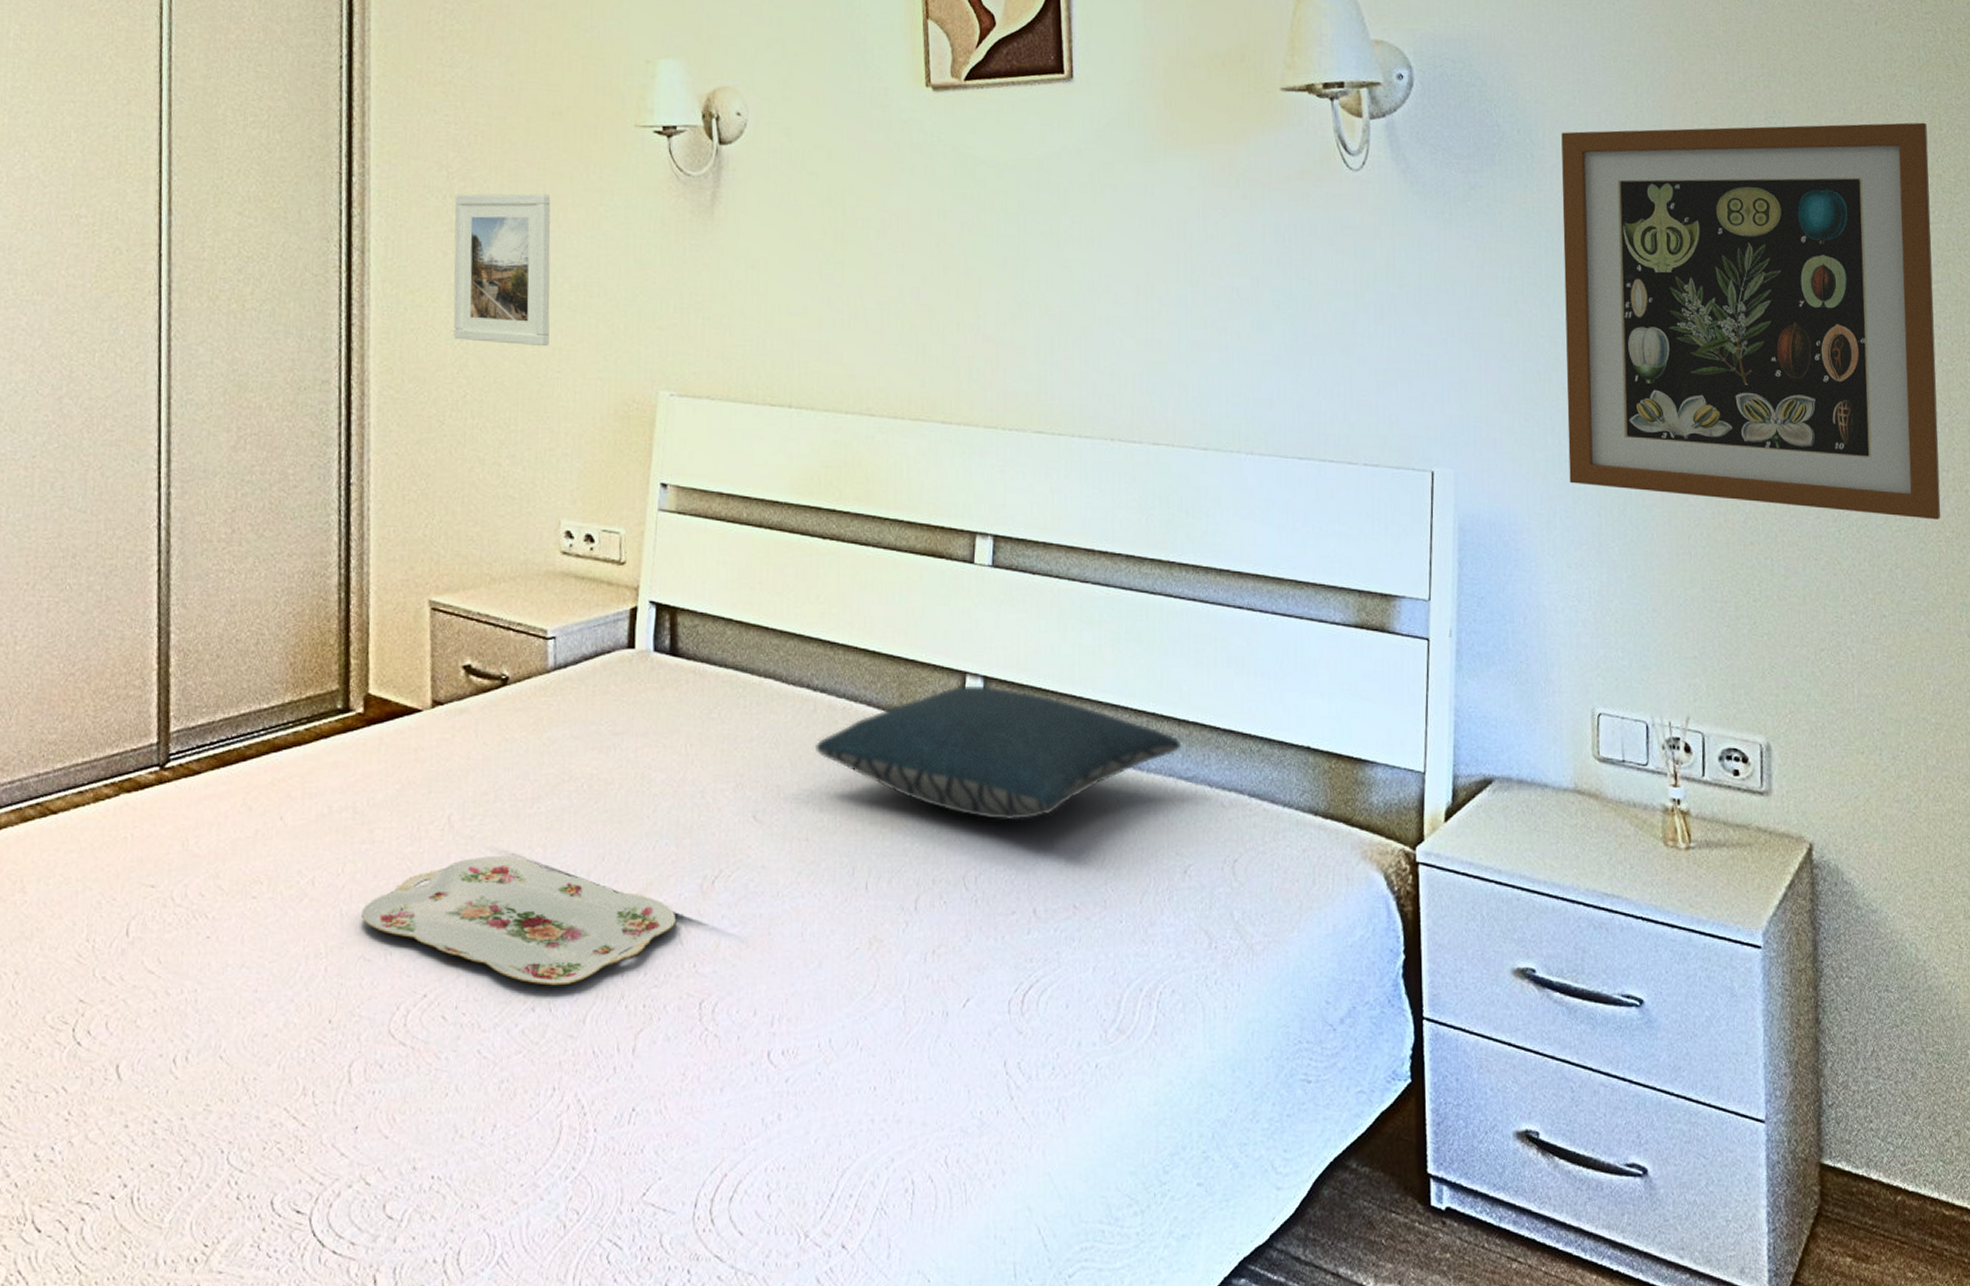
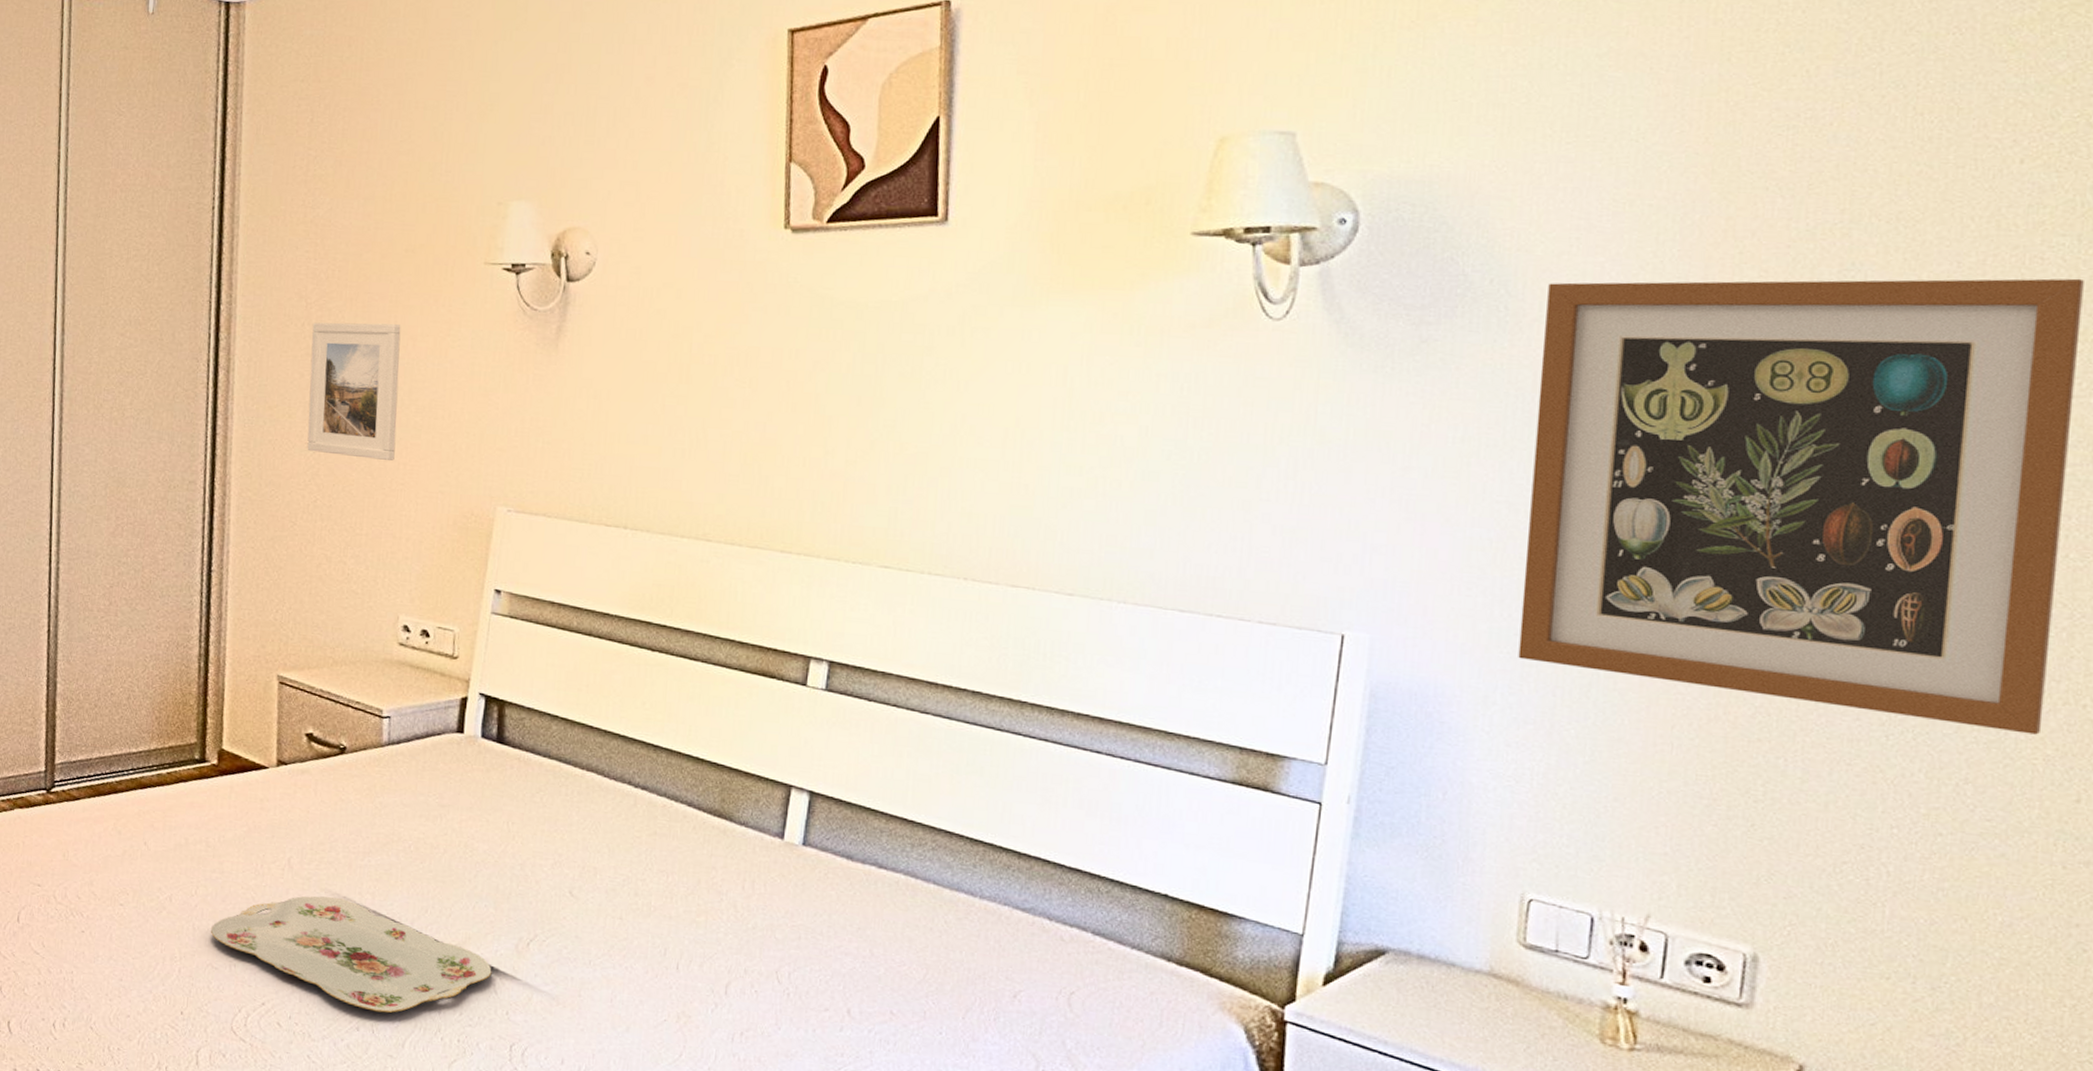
pillow: present [815,685,1182,821] -> none [633,797,1021,928]

